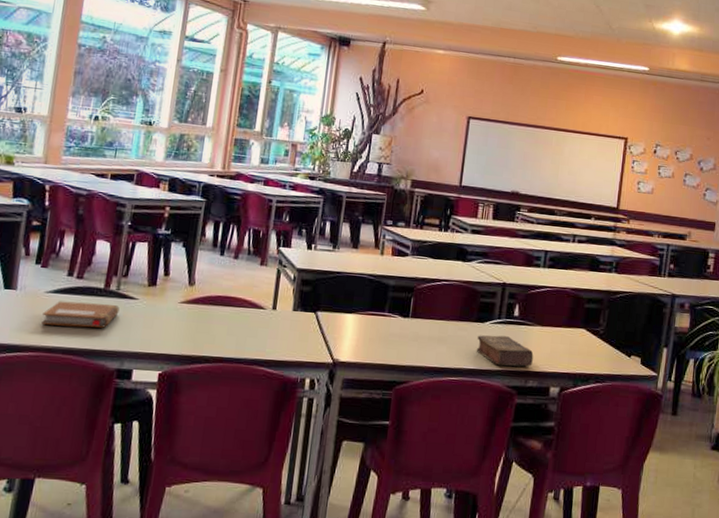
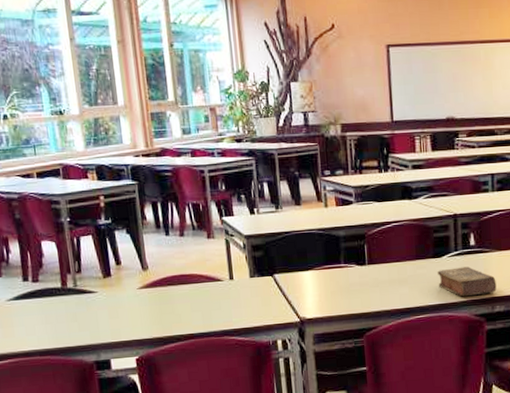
notebook: present [41,301,120,328] -> none [10,302,82,331]

